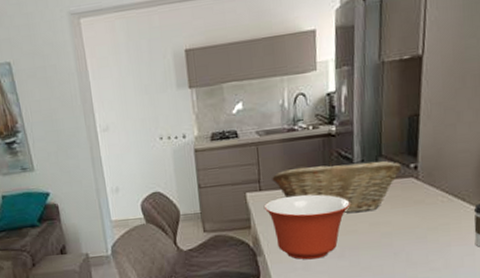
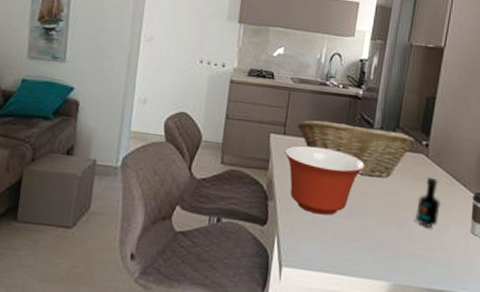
bottle: none [413,199,438,250] -> present [416,177,441,227]

